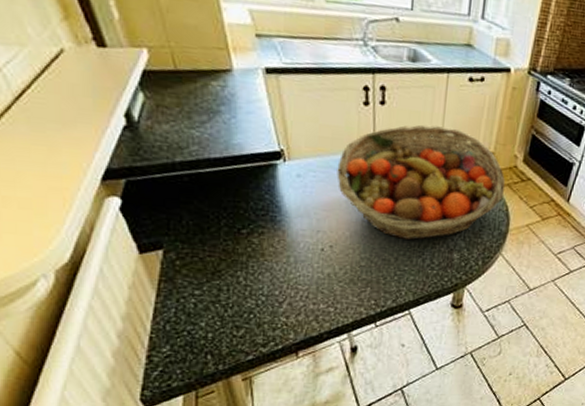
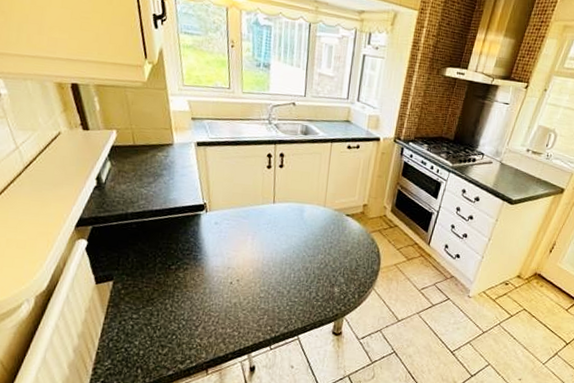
fruit basket: present [337,124,505,241] -> none [244,182,377,277]

